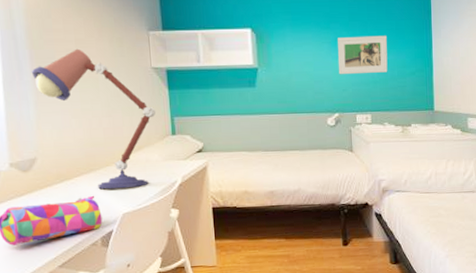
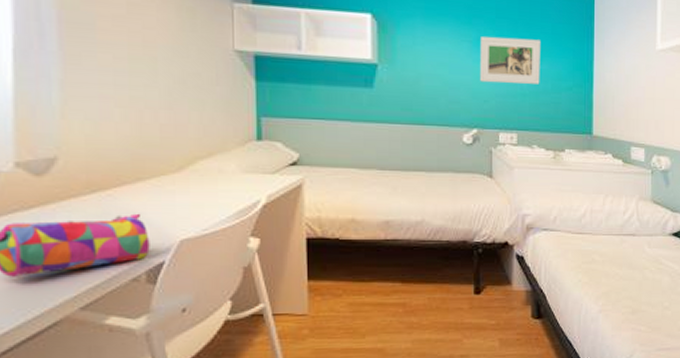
desk lamp: present [31,48,156,189] -> none [58,15,236,207]

